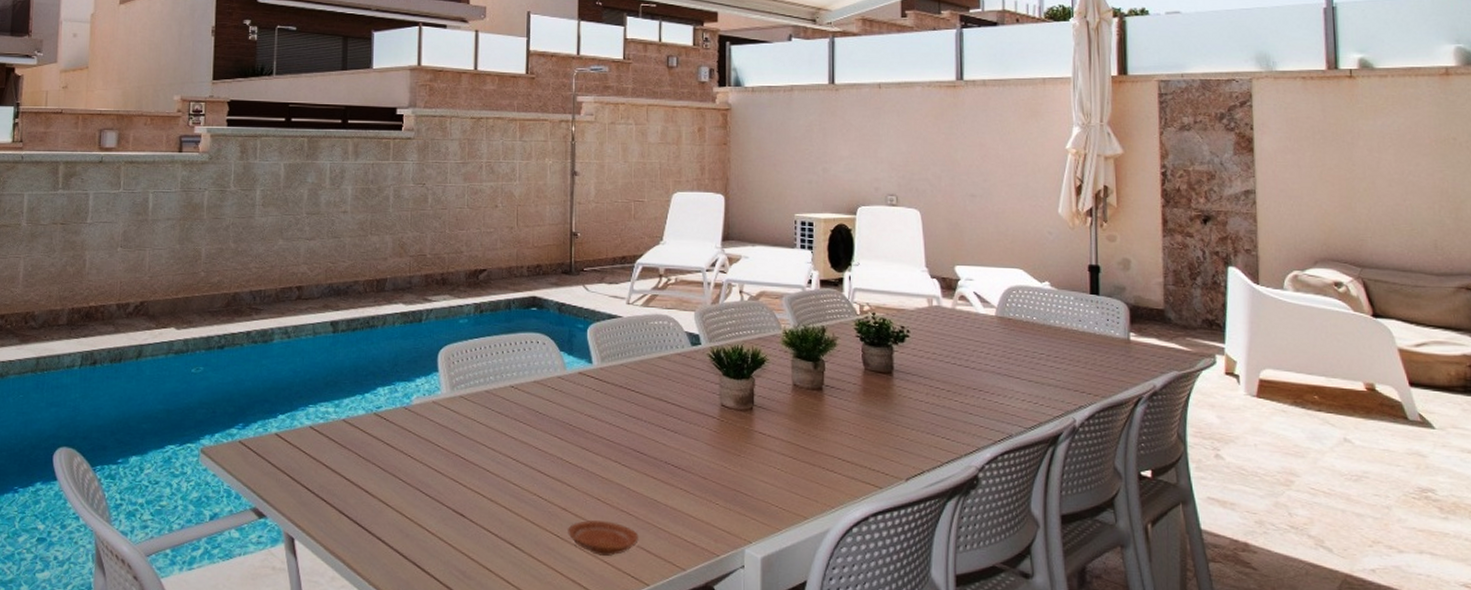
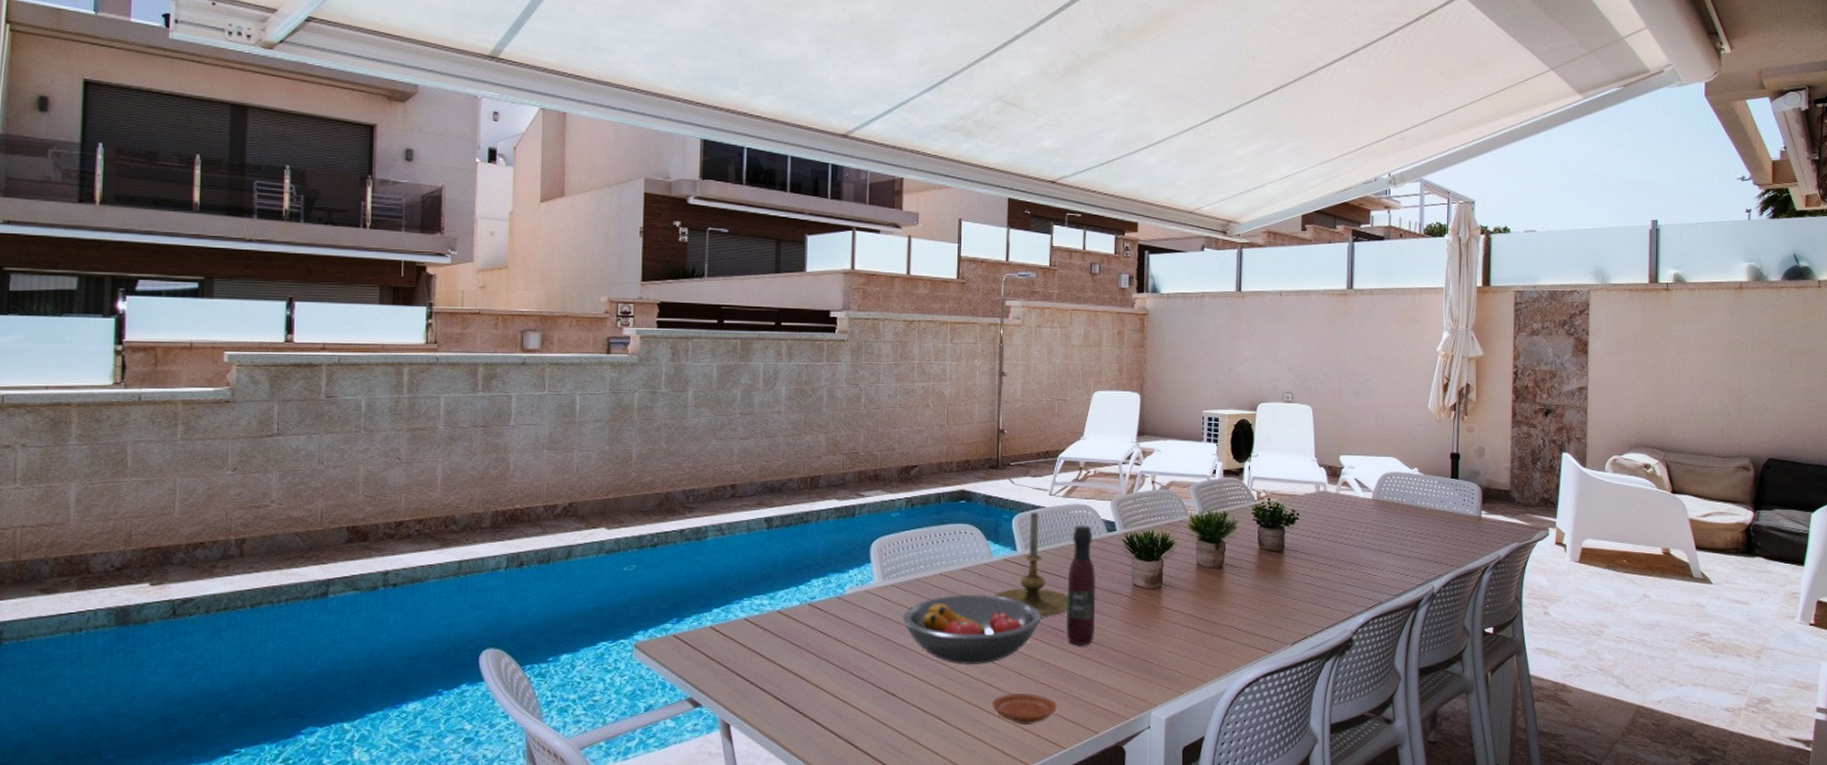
fruit bowl: none [471,408,620,487] -> present [902,594,1041,666]
candle holder: none [567,321,649,436] -> present [993,511,1068,616]
wine bottle: none [647,337,680,471] -> present [1065,525,1096,646]

